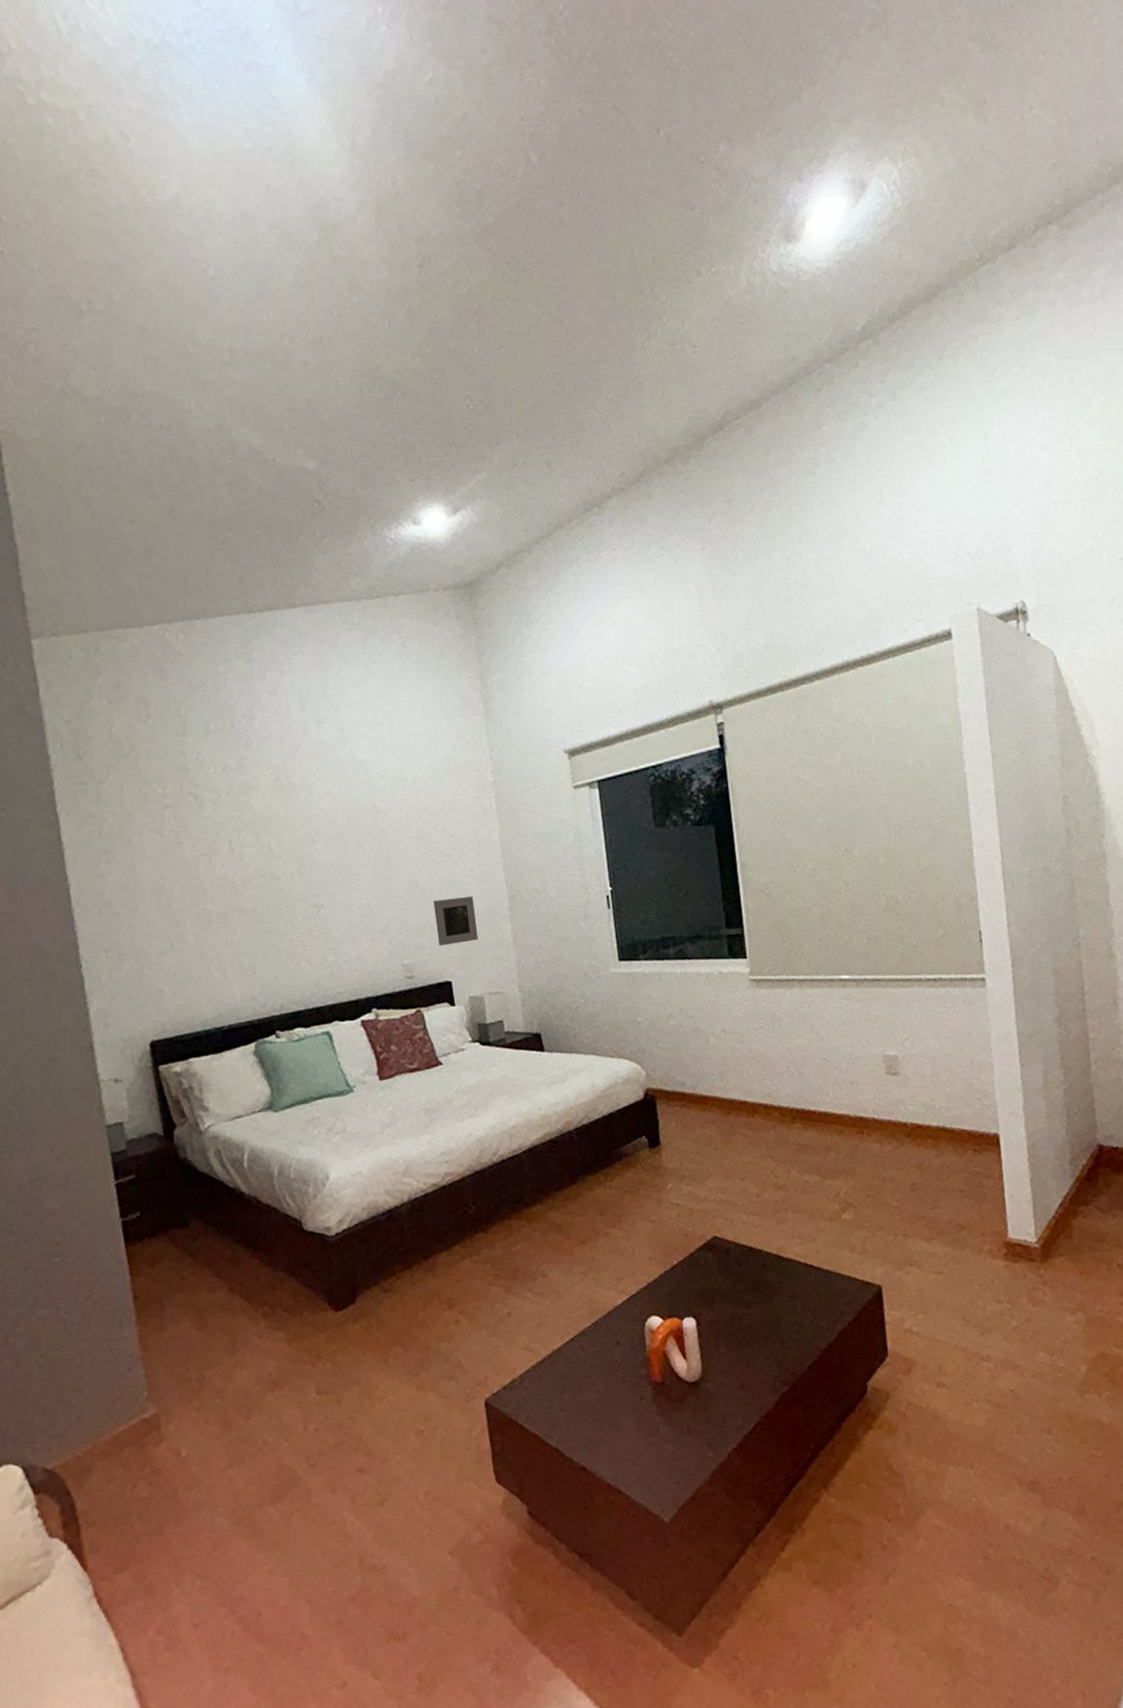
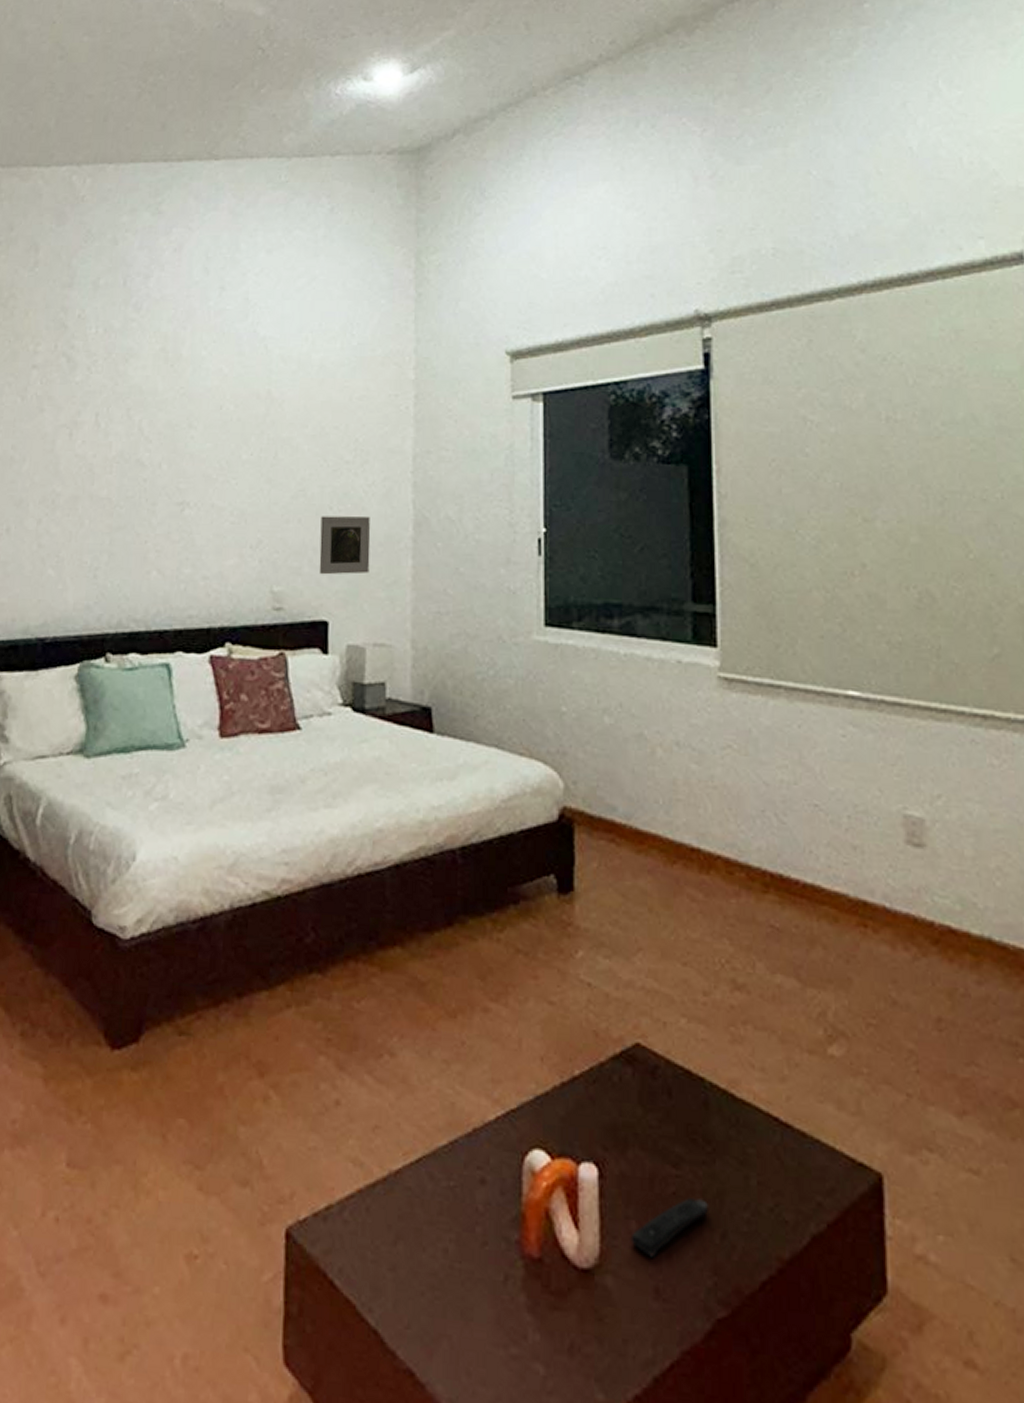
remote control: none [721,1324,772,1366] -> present [630,1198,710,1258]

